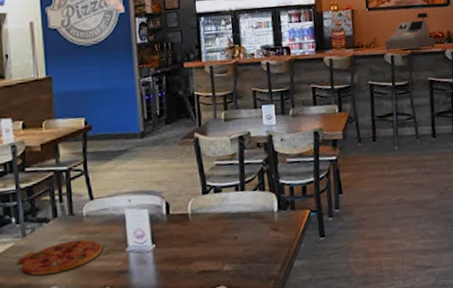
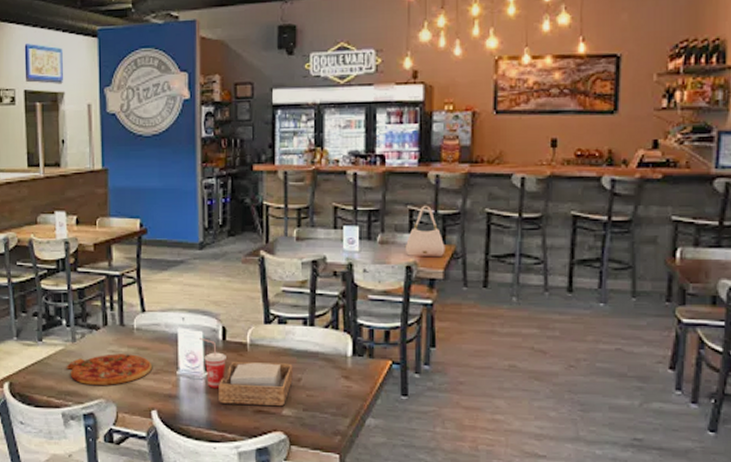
beverage cup: none [146,214,171,259] -> present [200,337,226,389]
napkin holder: none [165,225,231,271] -> present [219,362,293,407]
handbag: none [311,82,342,124] -> present [405,205,445,257]
cash register: present [384,12,436,51] -> none [514,120,588,173]

